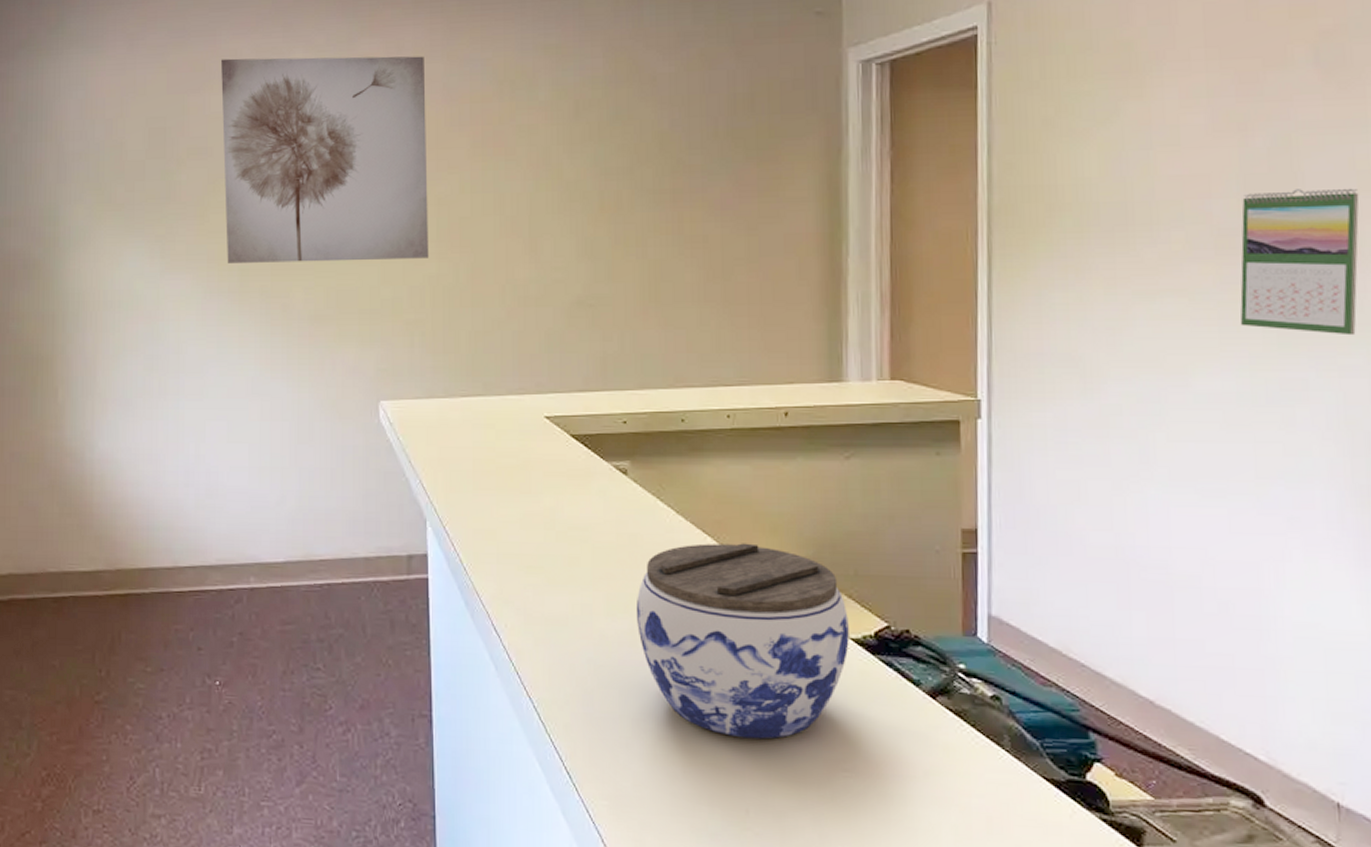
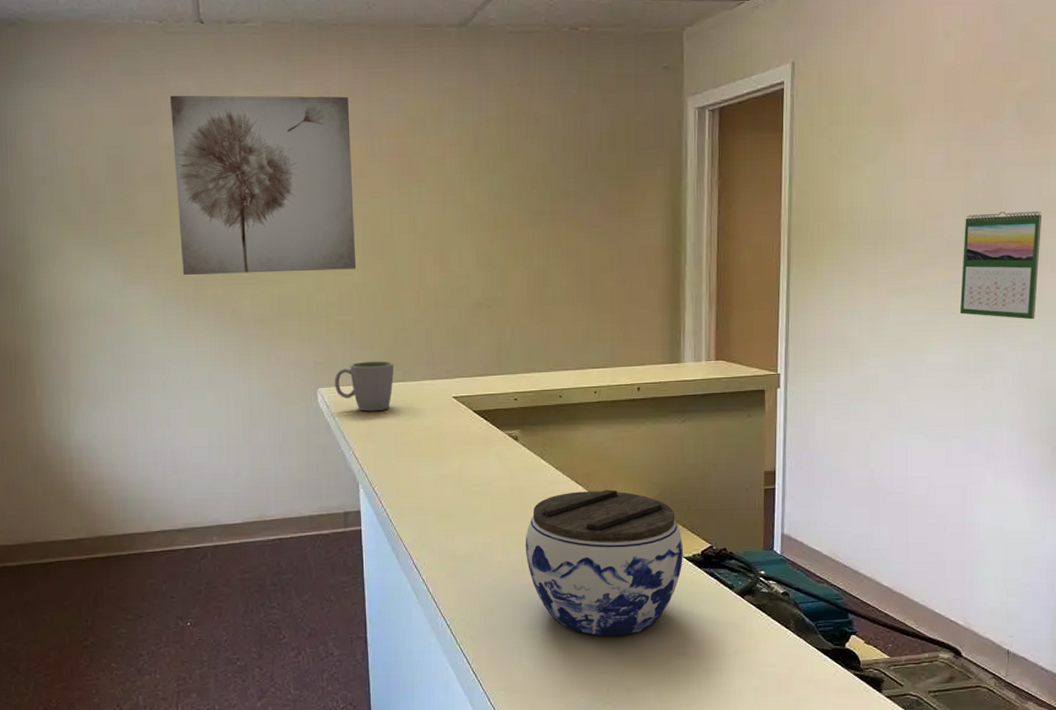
mug: none [400,370,473,432] -> present [335,361,395,412]

